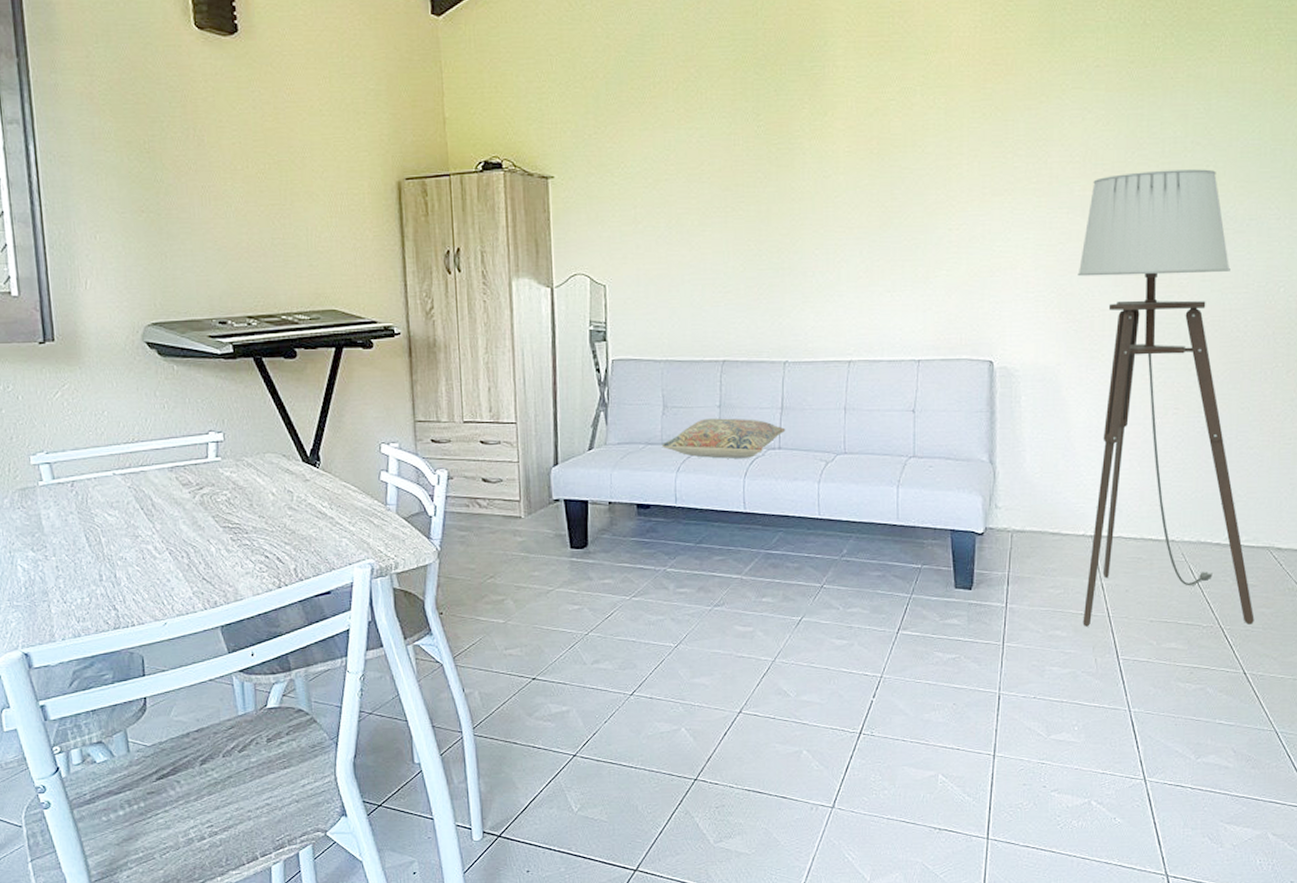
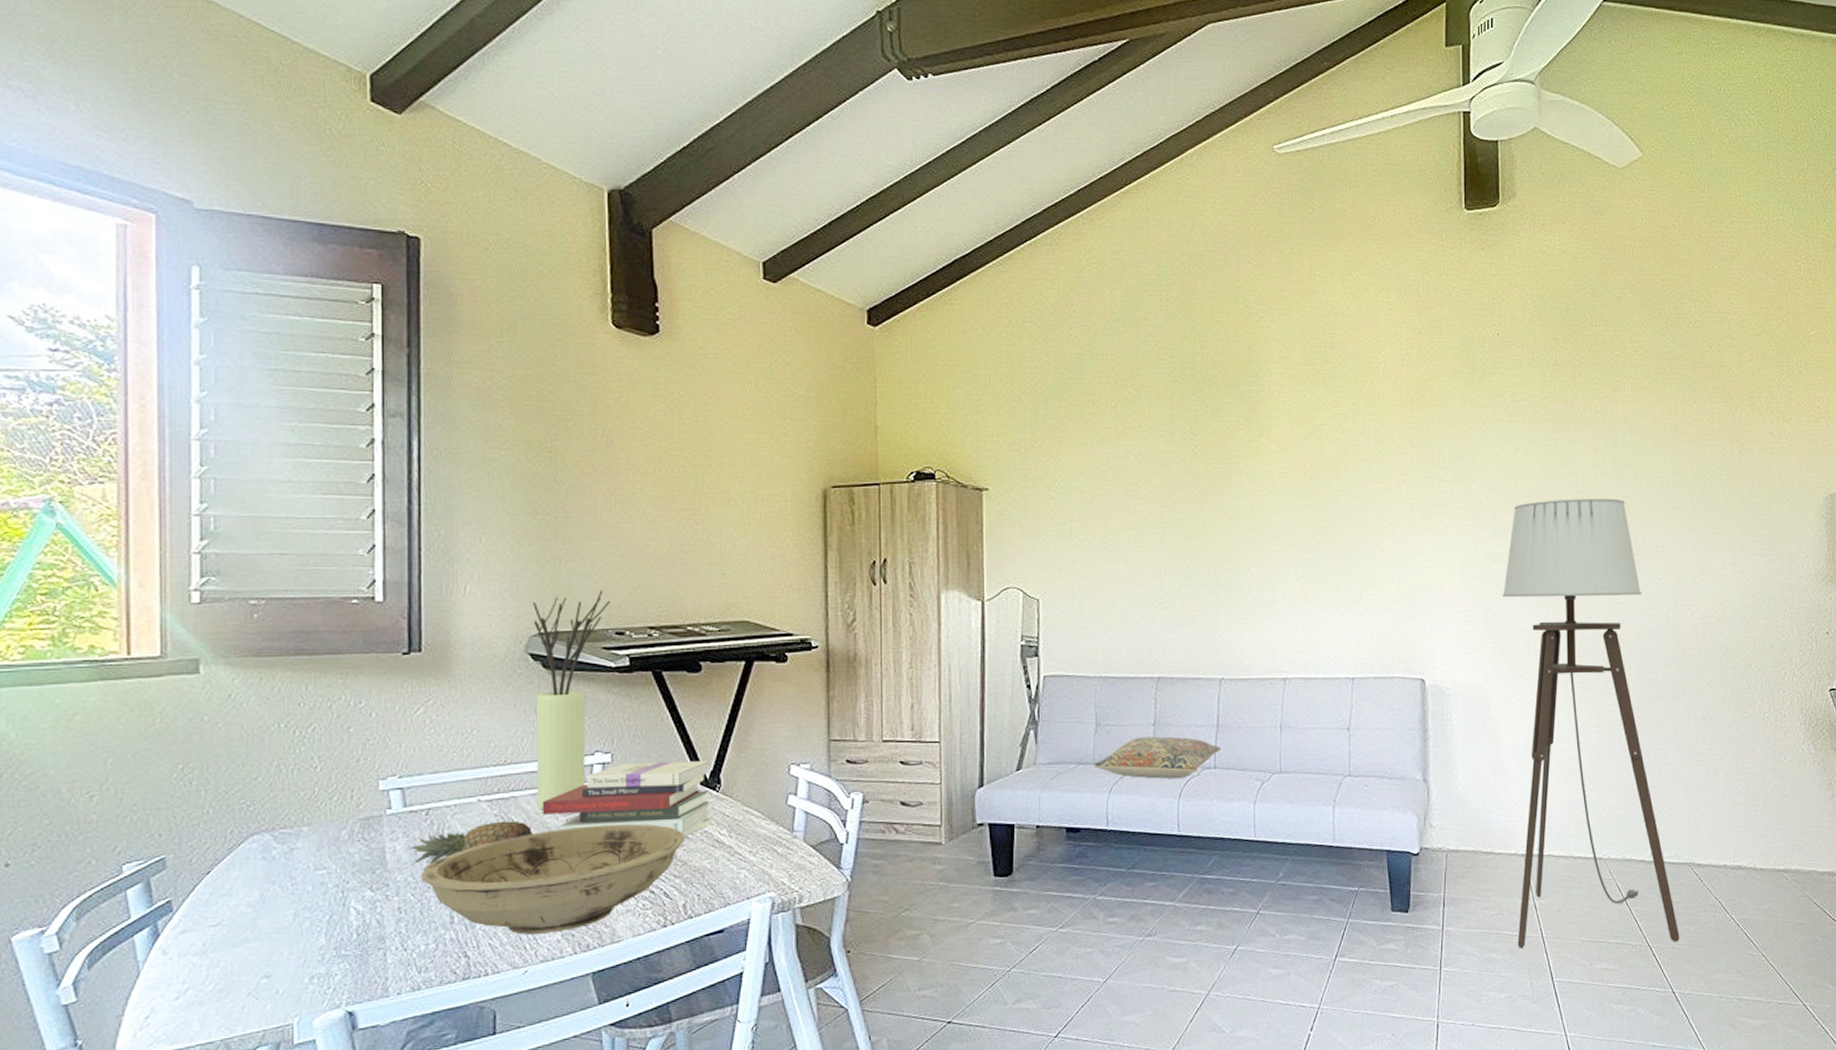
fruit: none [60,492,163,531] -> present [409,820,534,866]
bowl: none [72,496,291,592] -> present [421,823,684,935]
vase: none [145,282,212,483] -> present [533,590,610,810]
books: none [167,439,314,508] -> present [542,760,711,837]

